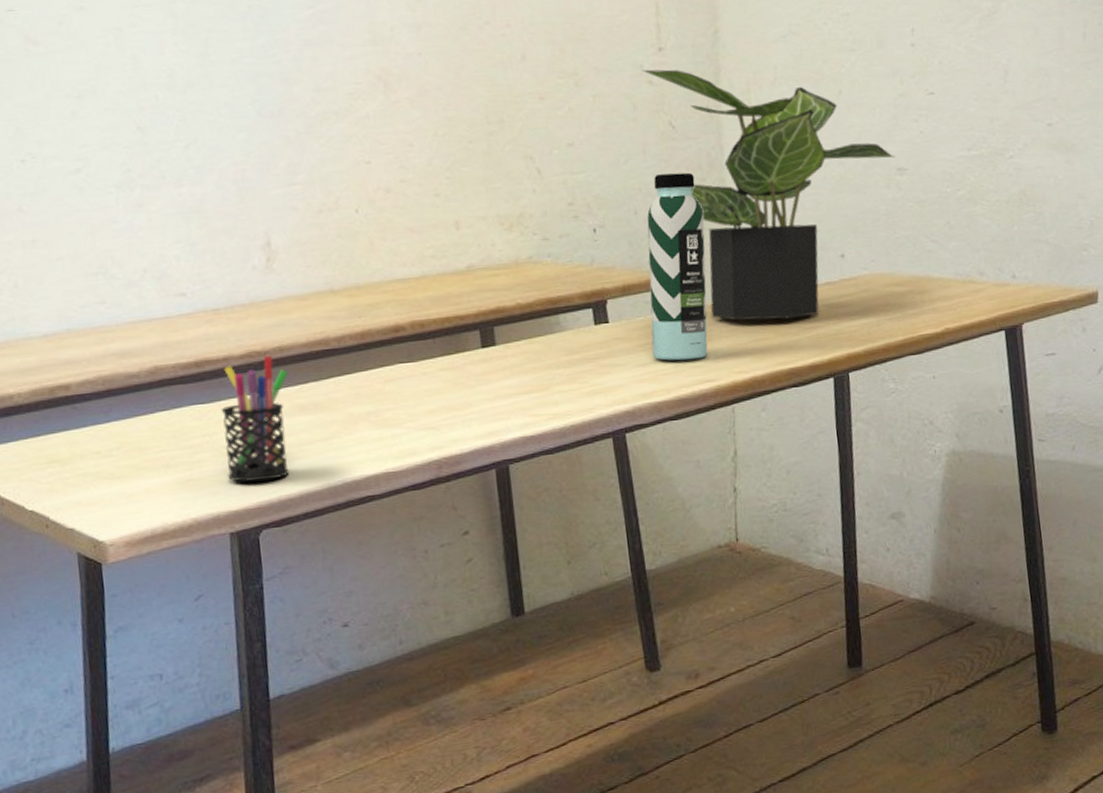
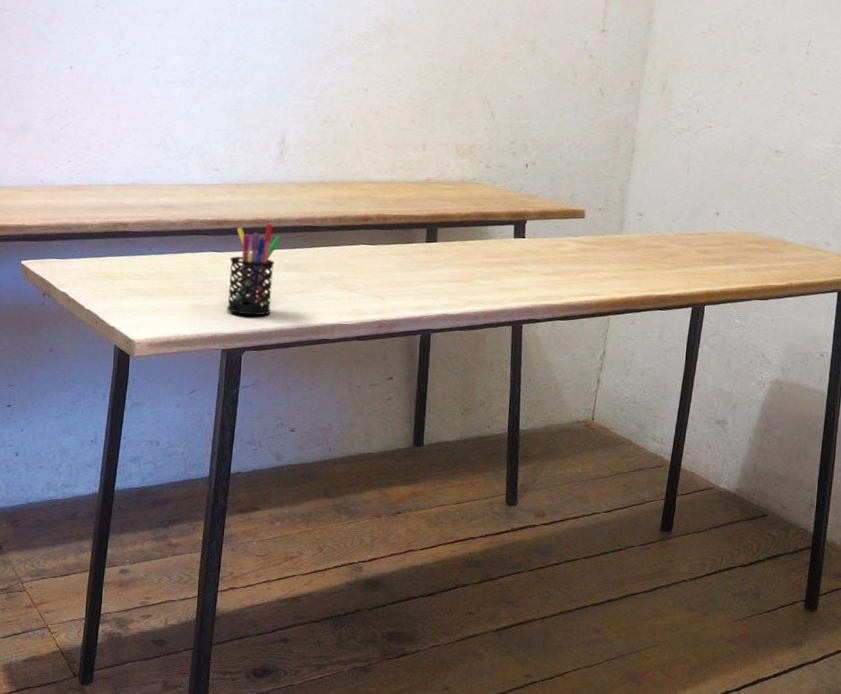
potted plant: present [641,69,895,321] -> none [585,45,775,257]
water bottle: present [647,172,708,361] -> none [554,129,613,277]

